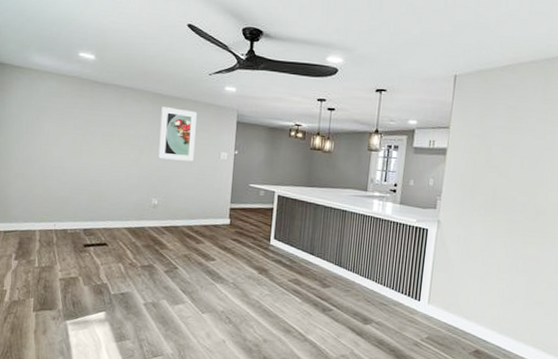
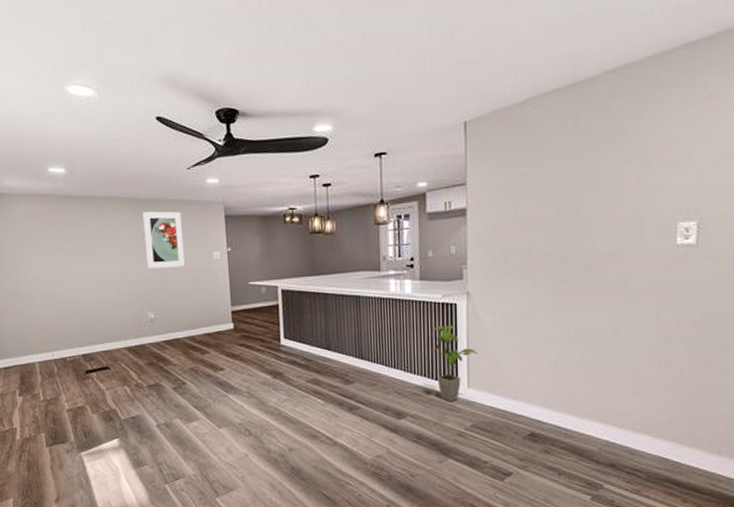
house plant: none [403,246,441,315] -> present [433,325,478,402]

